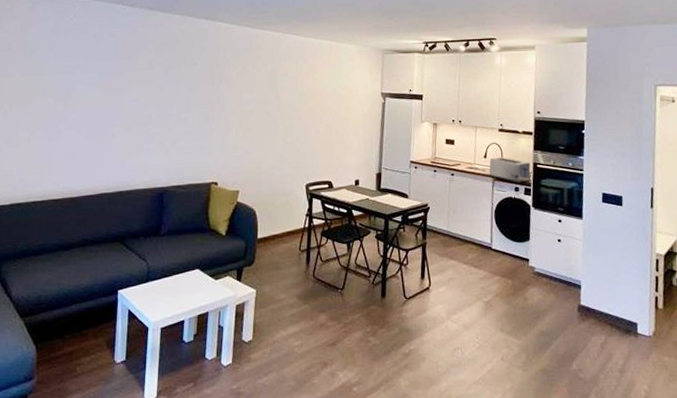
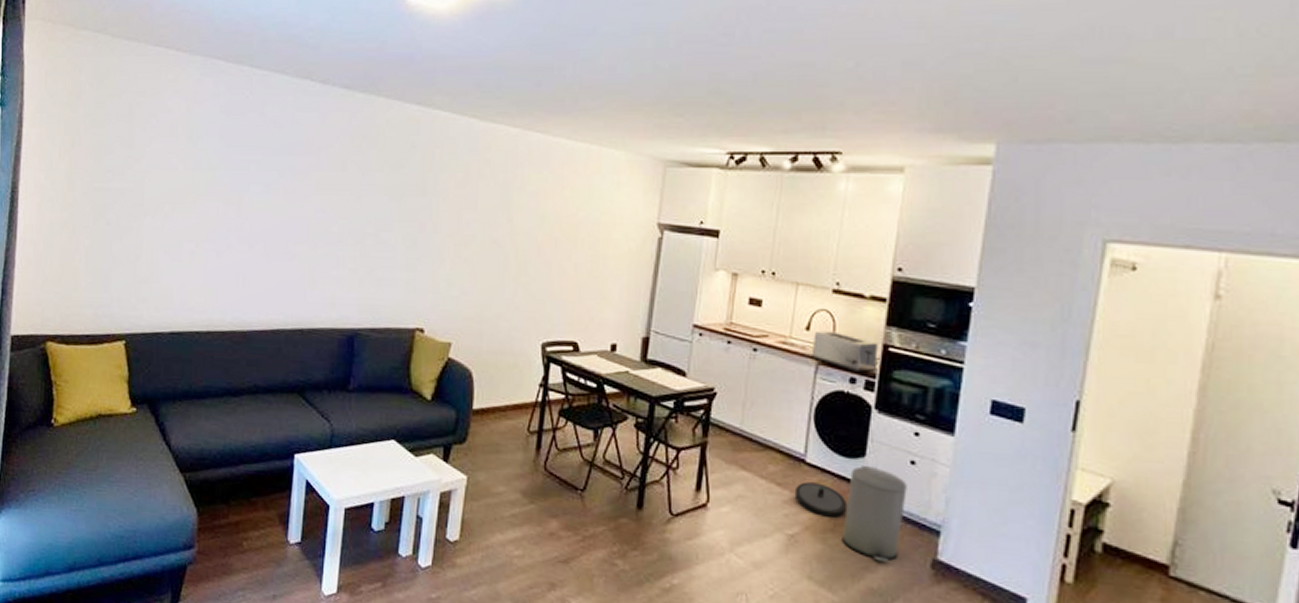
robot vacuum: none [486,262,522,285] -> present [794,482,848,518]
pedal bin: none [520,246,558,312] -> present [842,466,907,562]

